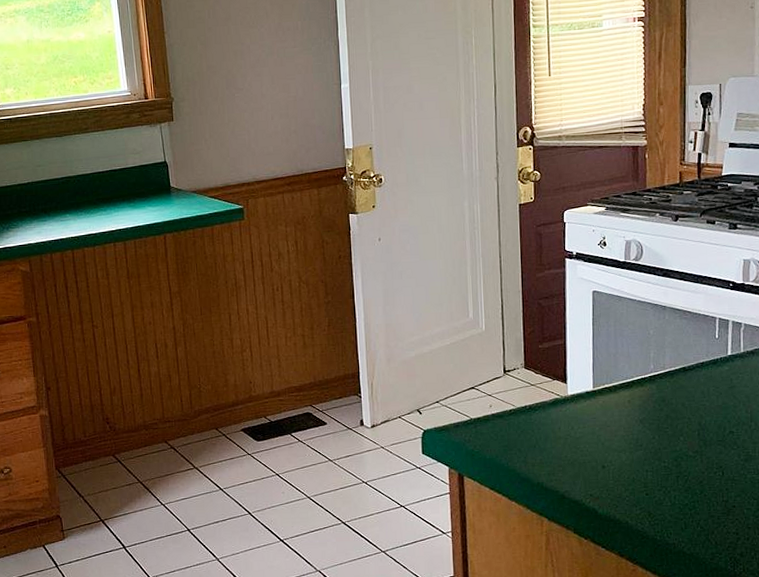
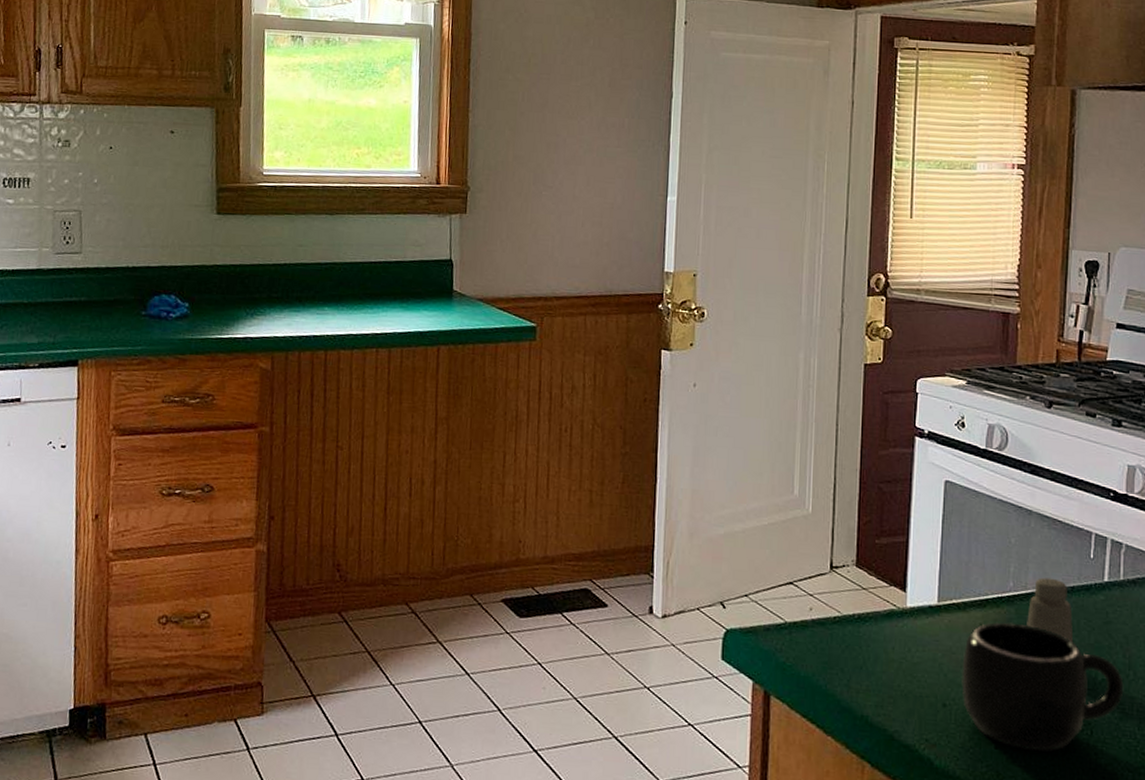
mug: none [616,396,748,494] -> present [962,621,1124,752]
saltshaker: none [666,358,705,407] -> present [1027,577,1074,643]

